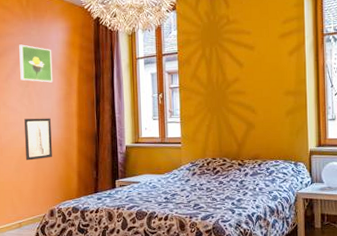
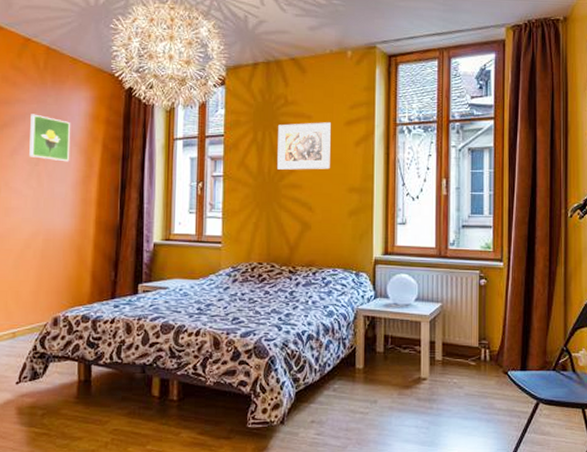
wall art: present [24,118,52,161] -> none [28,204,63,256]
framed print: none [223,36,269,79] -> present [277,122,332,170]

